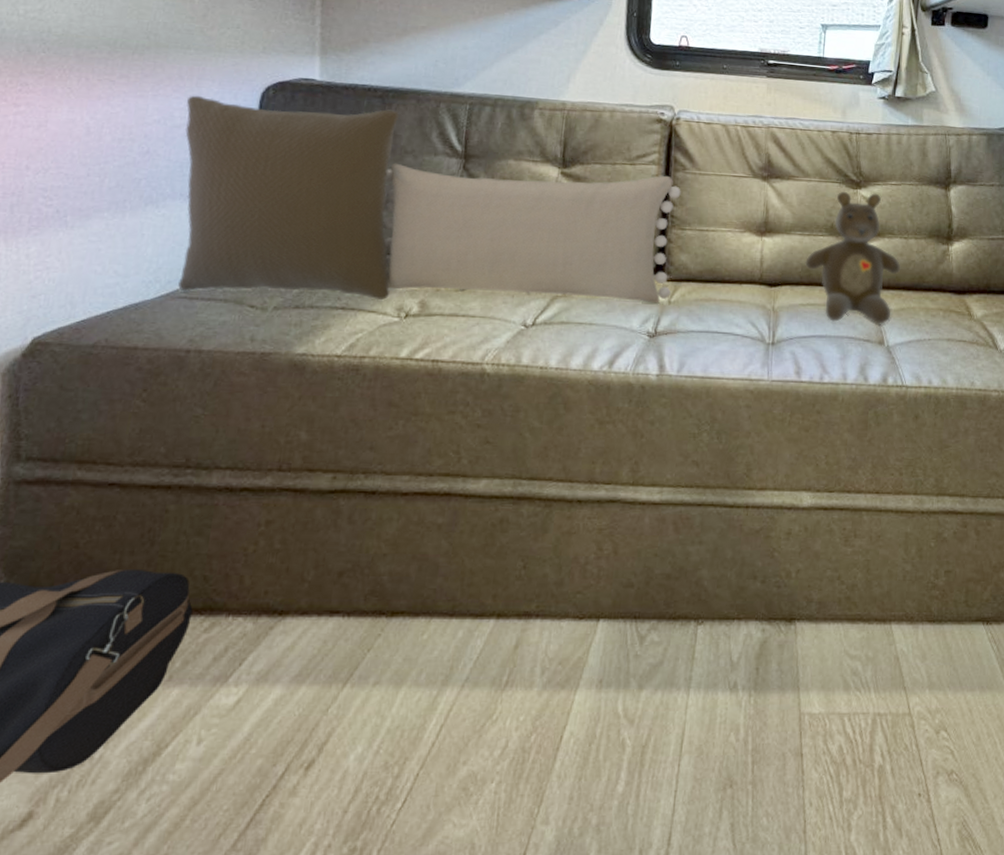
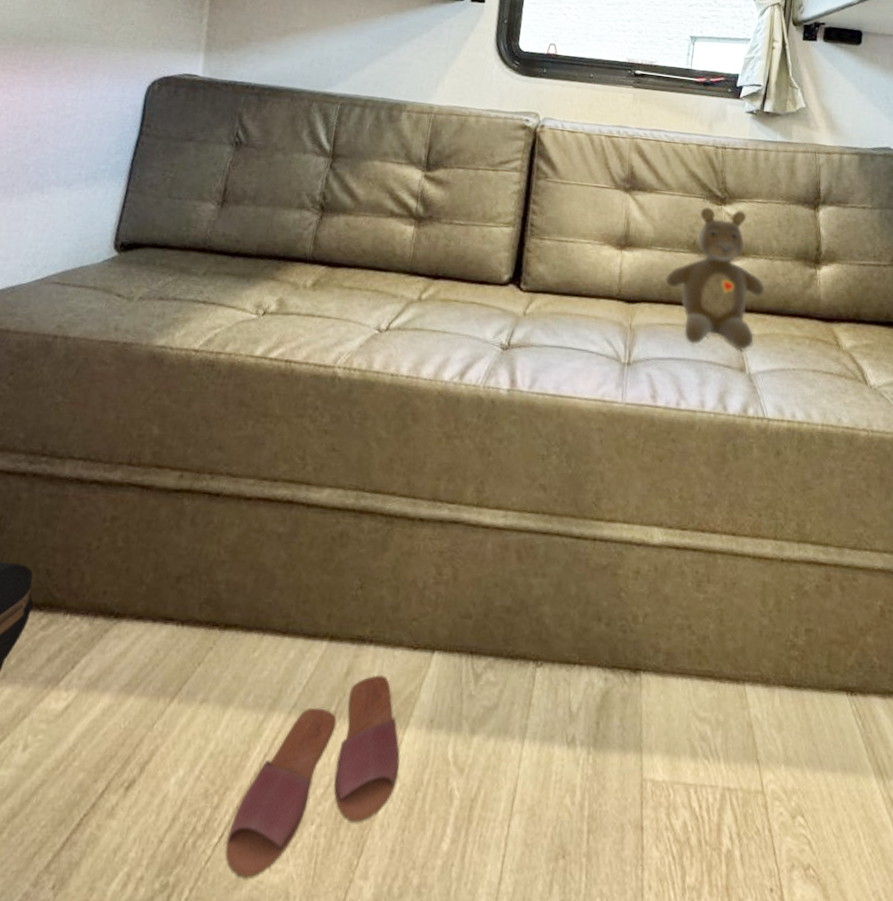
pillow: present [178,95,399,300] -> none [53,86,273,296]
pillow: present [382,162,681,304] -> none [248,159,542,315]
slippers: none [409,645,573,834] -> present [225,675,400,877]

